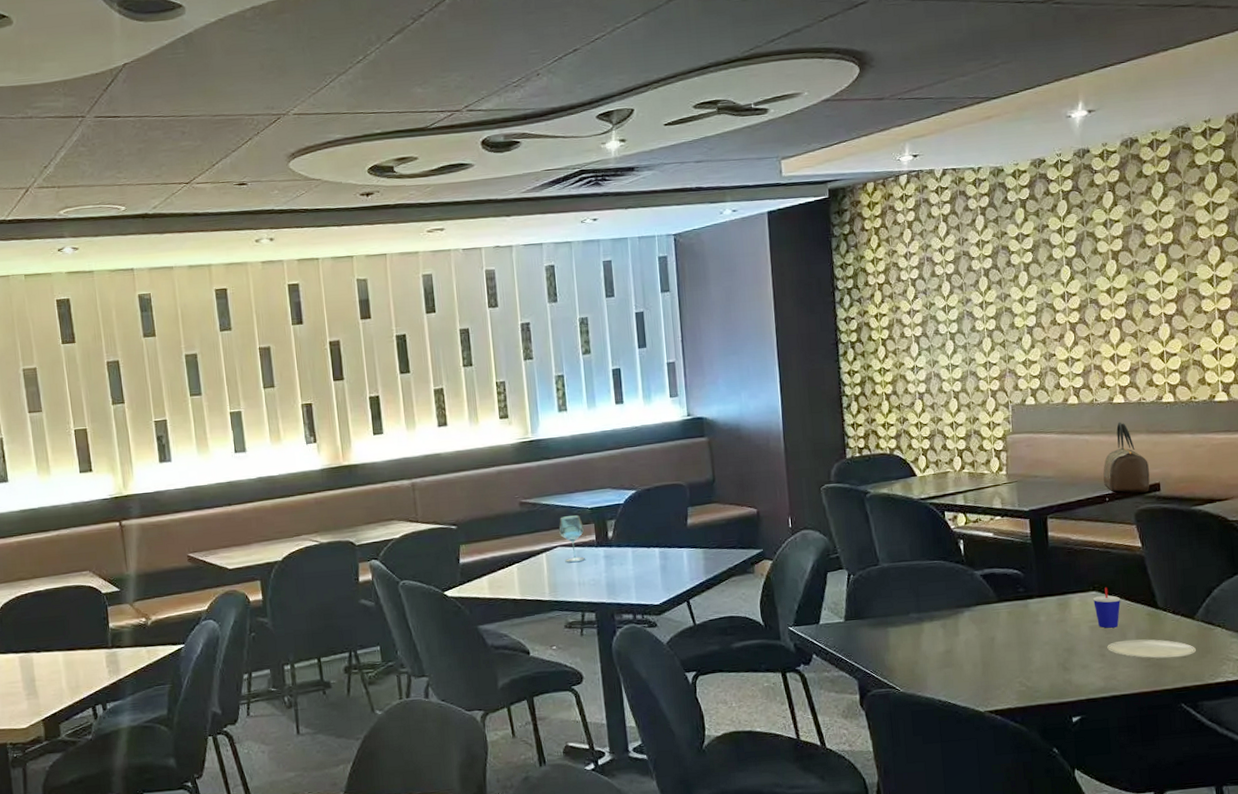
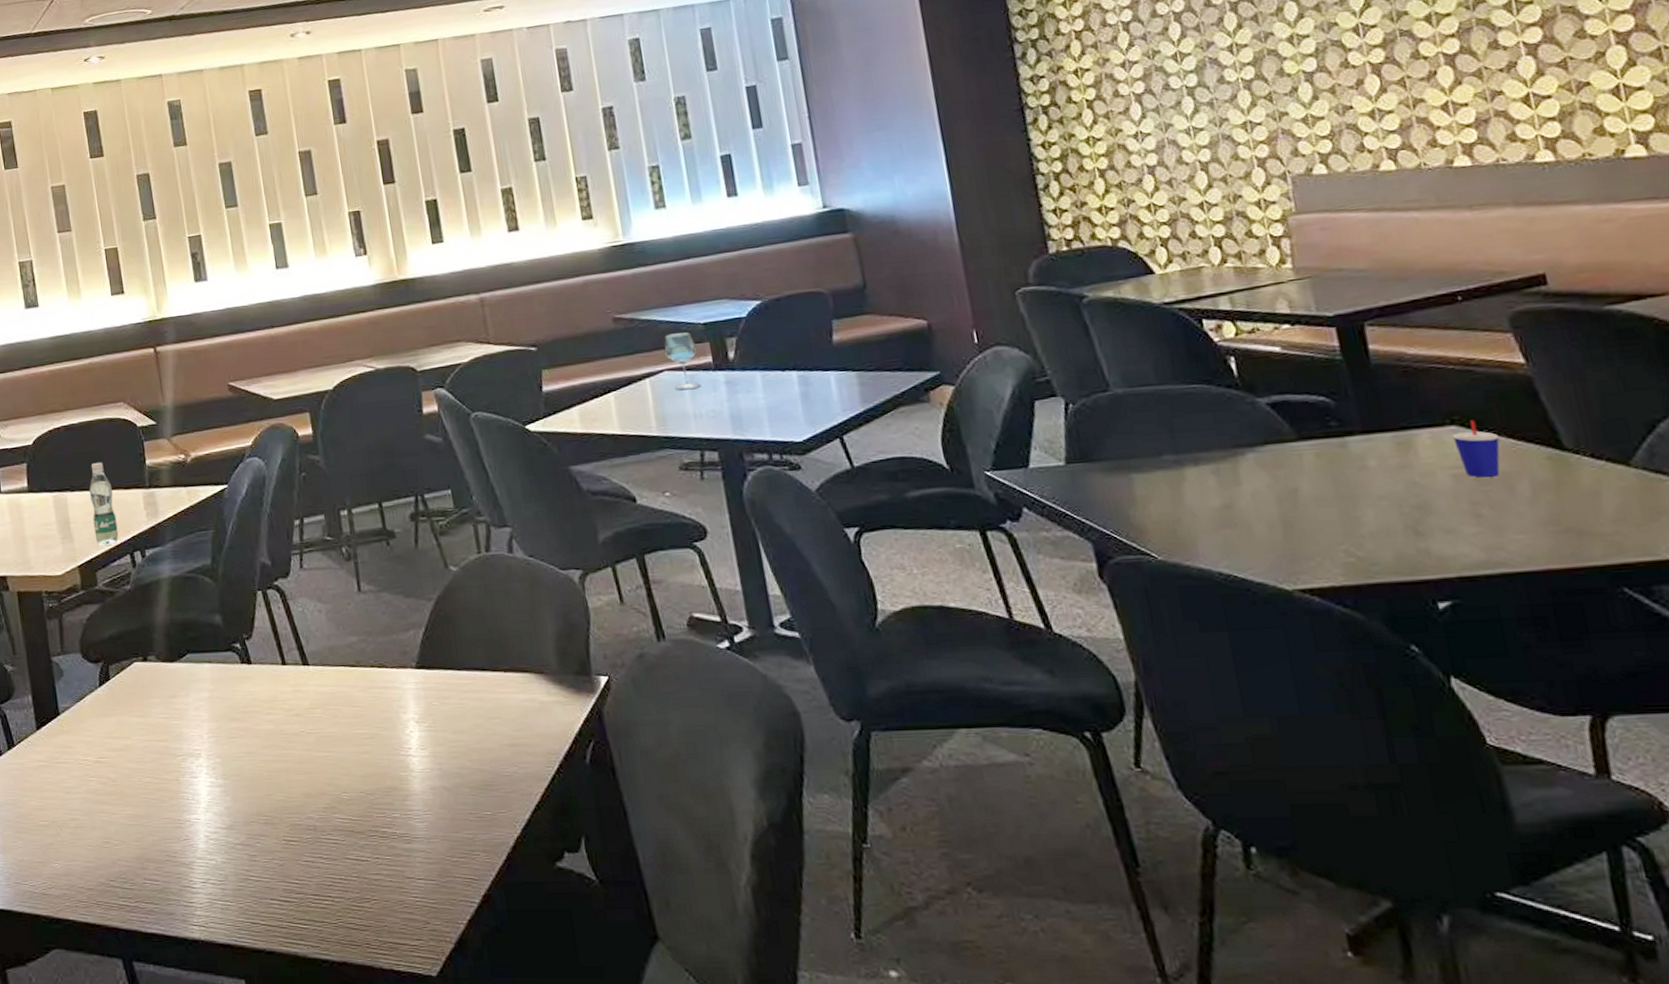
bottle: none [54,625,82,701] -> present [88,462,119,546]
handbag: present [1103,422,1150,494] -> none [1447,192,1529,291]
plate: present [1107,639,1196,660] -> none [1484,493,1639,523]

